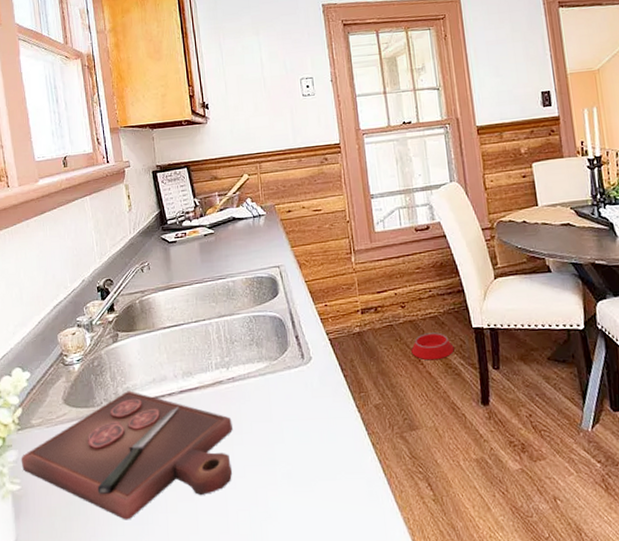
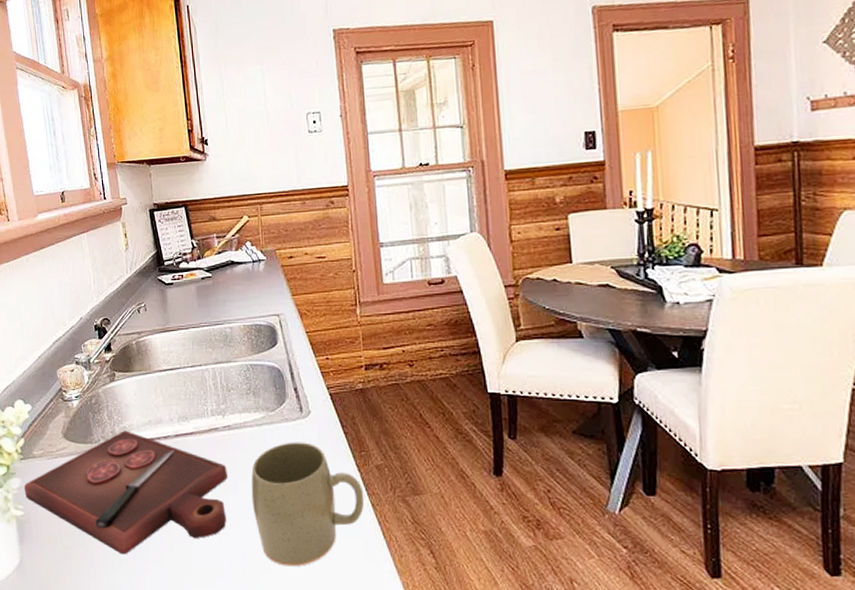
mug: none [256,388,365,514] -> present [251,442,365,567]
pet bowl: present [411,332,454,361] -> none [418,395,466,424]

